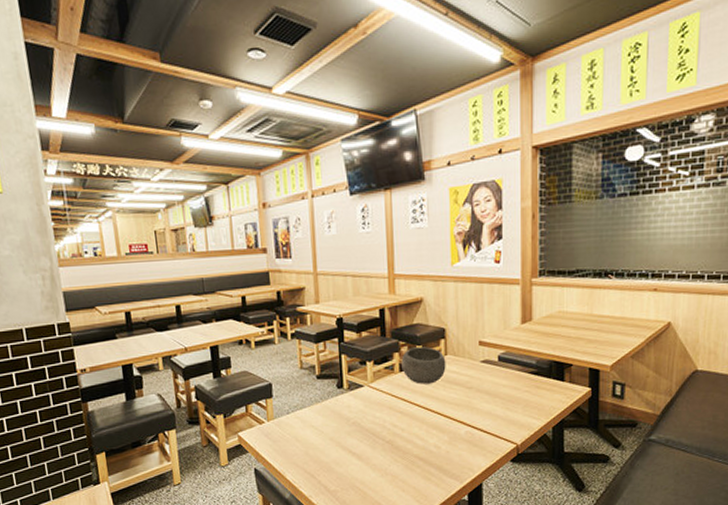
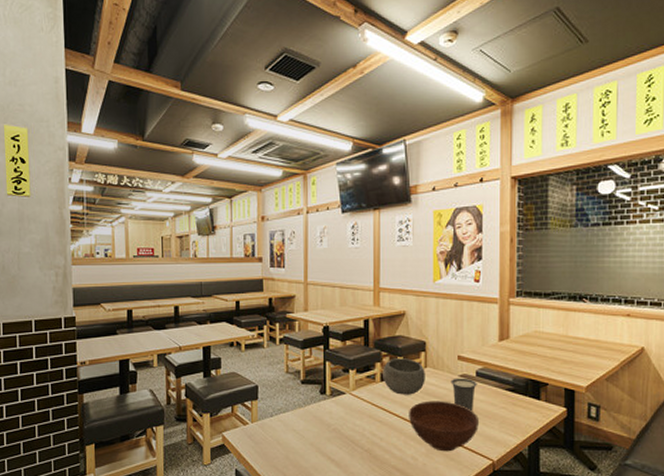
bowl: none [430,388,502,439] -> present [409,401,479,452]
cup: none [472,363,500,397] -> present [451,378,477,412]

